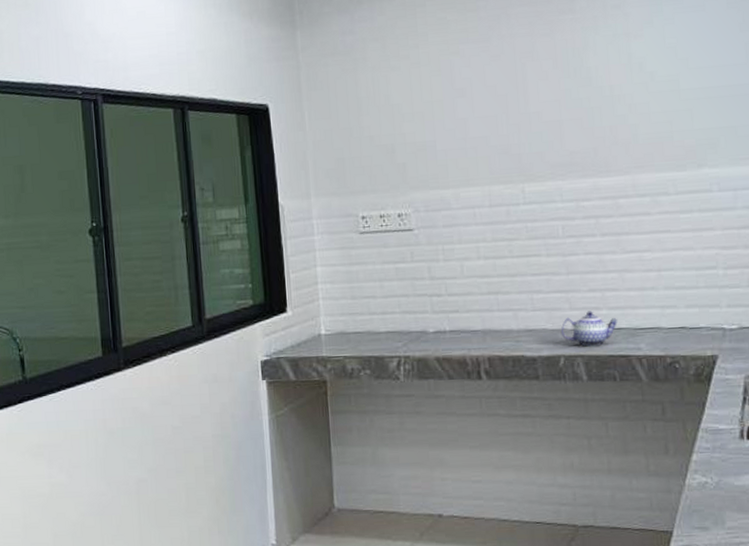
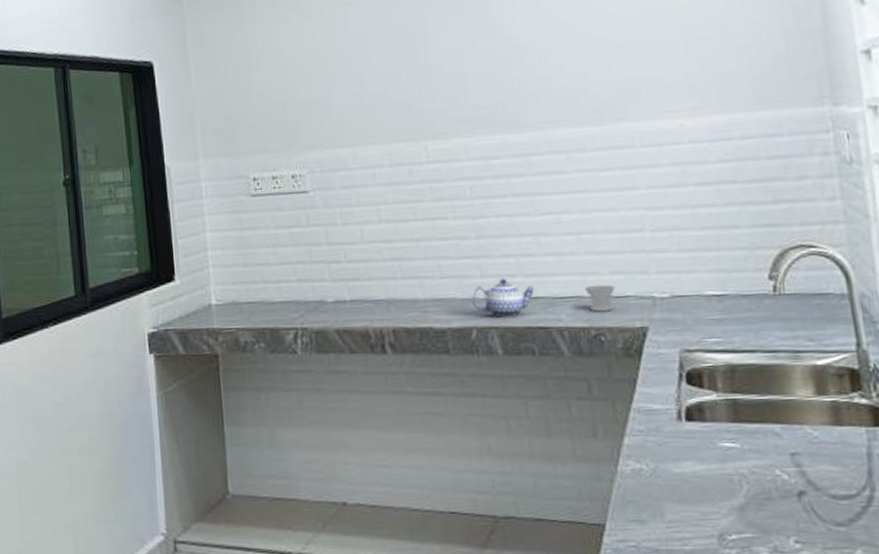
cup: none [662,317,690,342] -> present [584,284,615,312]

